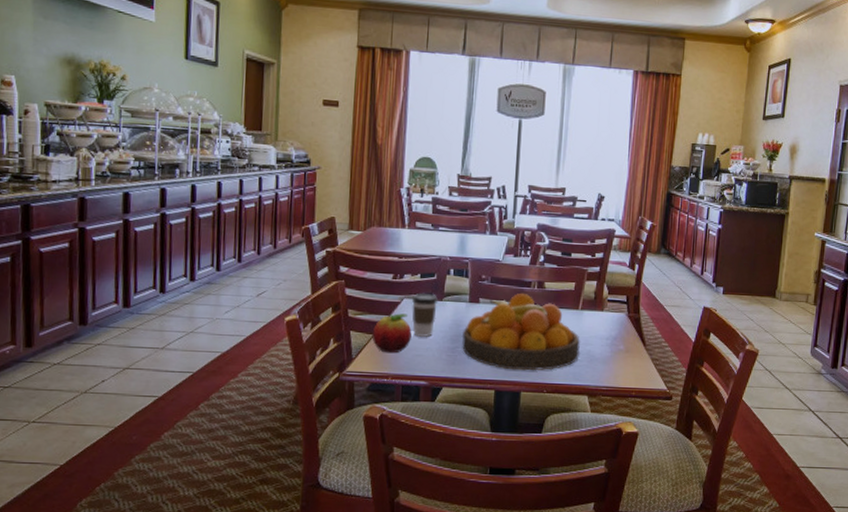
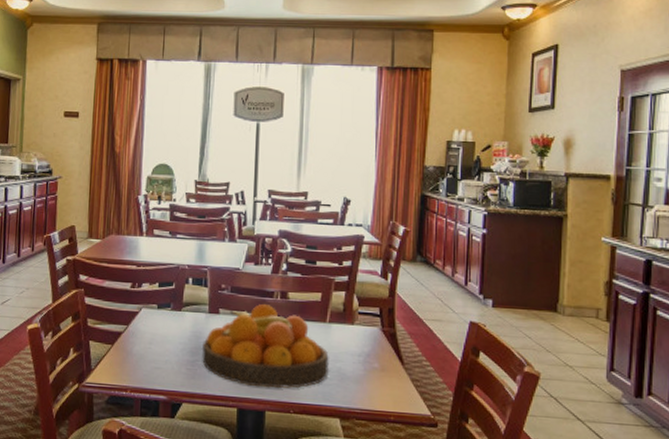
fruit: present [371,313,413,354] -> none [110,323,152,365]
coffee cup: present [412,293,437,337] -> none [150,302,176,349]

